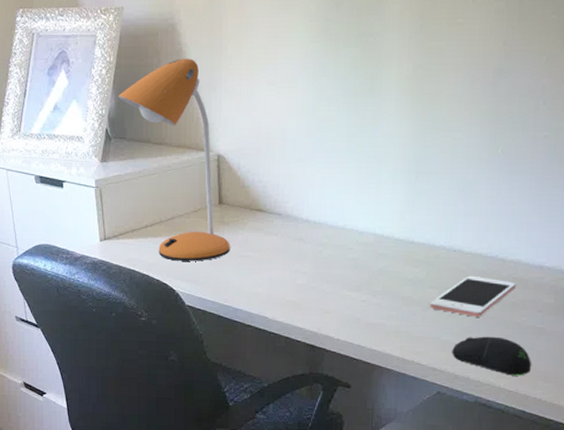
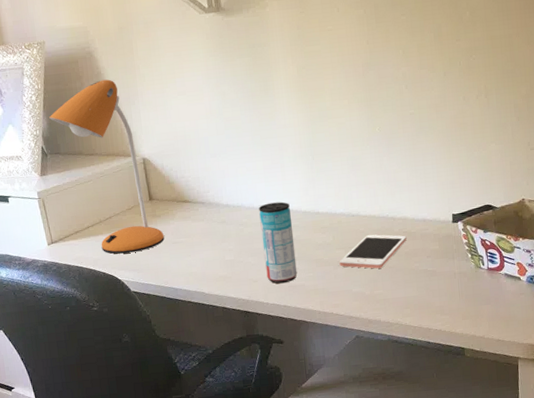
beverage can: none [342,223,381,320] -> present [259,201,298,284]
computer mouse: present [452,336,531,376] -> none [363,282,429,314]

